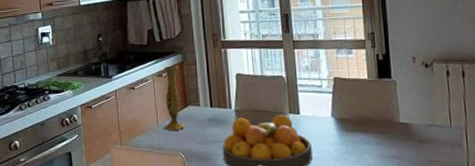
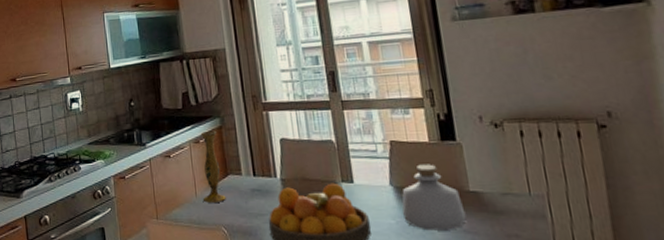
bottle: none [340,98,395,157] -> present [402,164,466,231]

